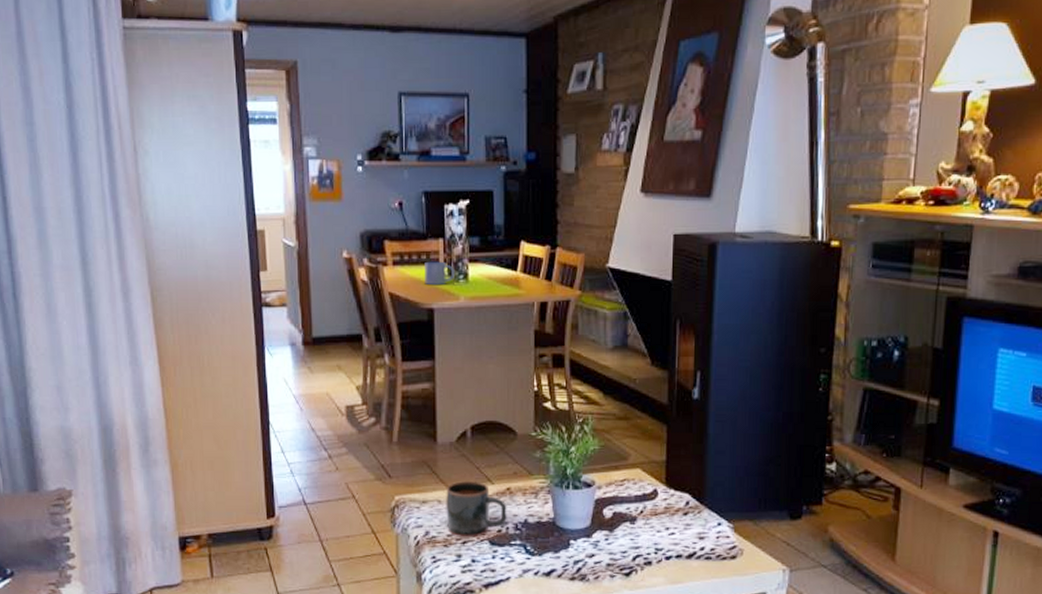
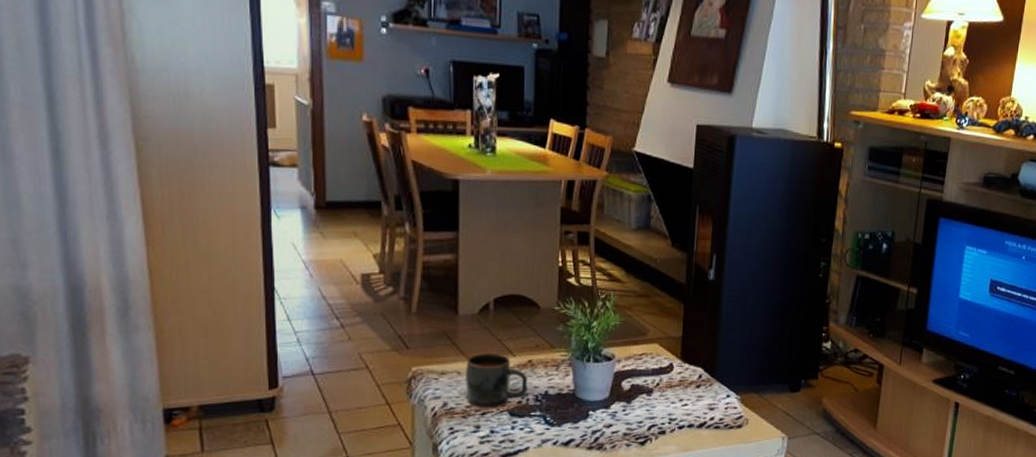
mug: present [425,261,456,284] -> none [450,131,483,156]

